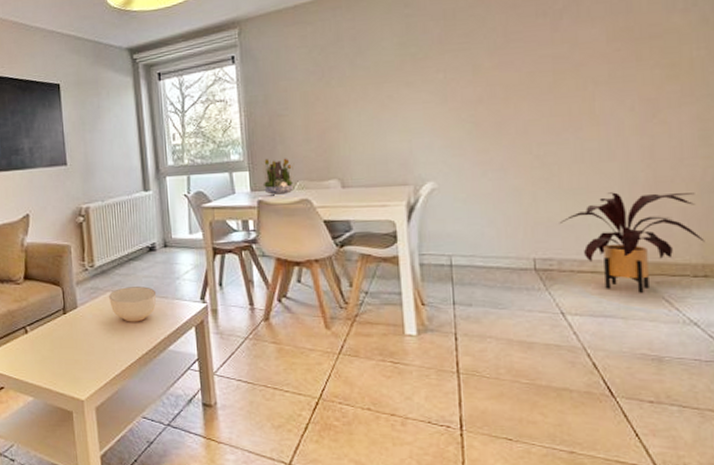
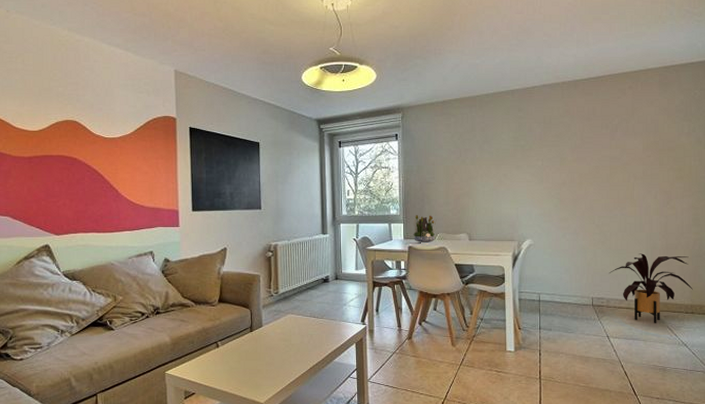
bowl: present [108,286,157,322] -> none [288,310,327,339]

